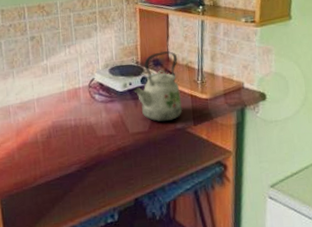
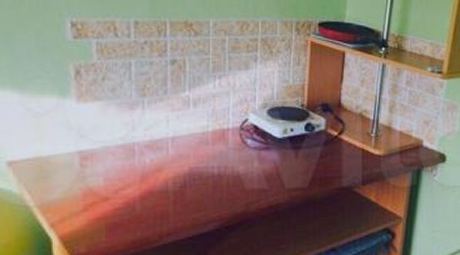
kettle: present [132,51,183,122] -> none [294,95,351,178]

